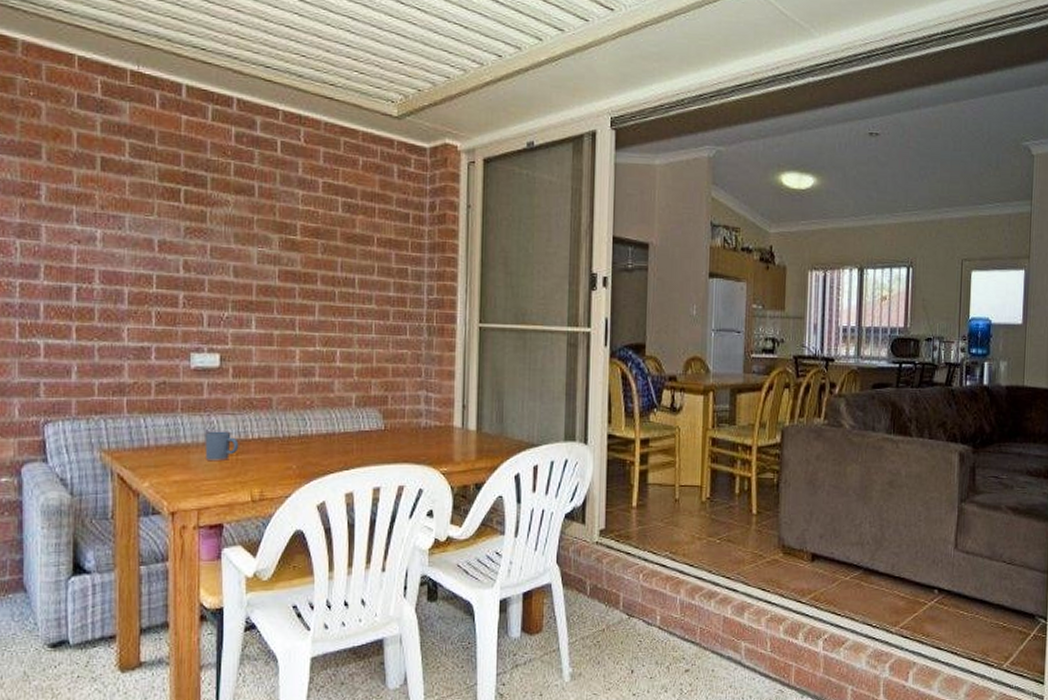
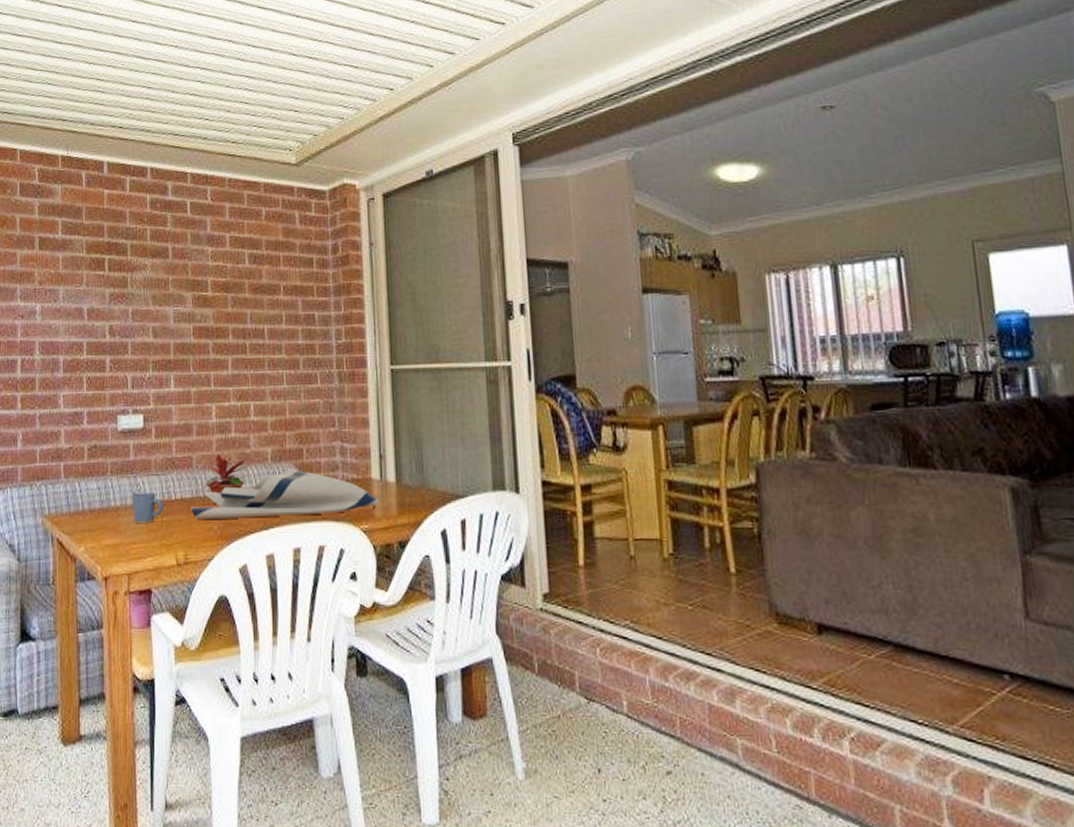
towel: none [267,413,459,460] -> present [189,468,379,520]
potted plant: none [279,396,330,445] -> present [200,453,247,505]

